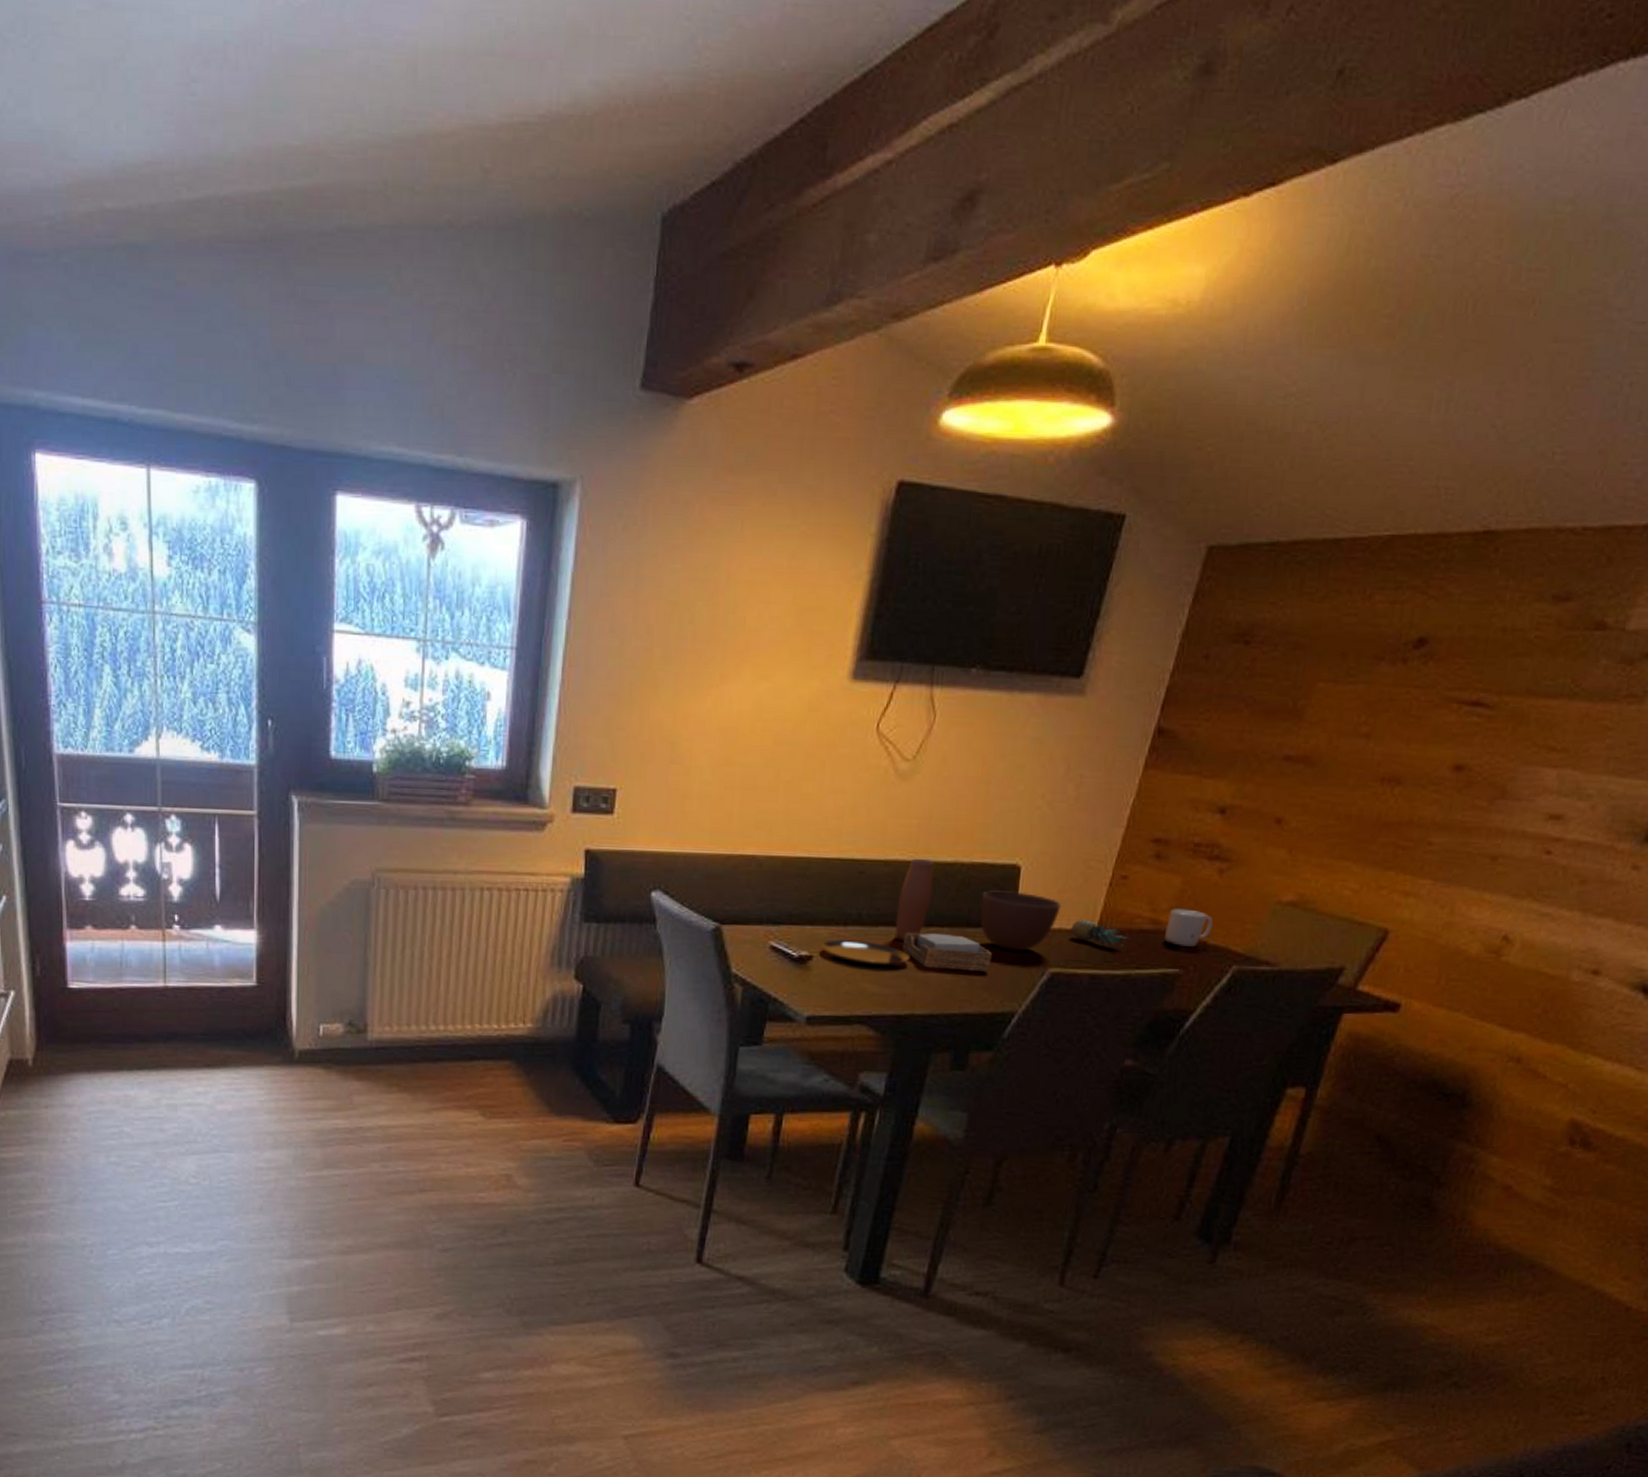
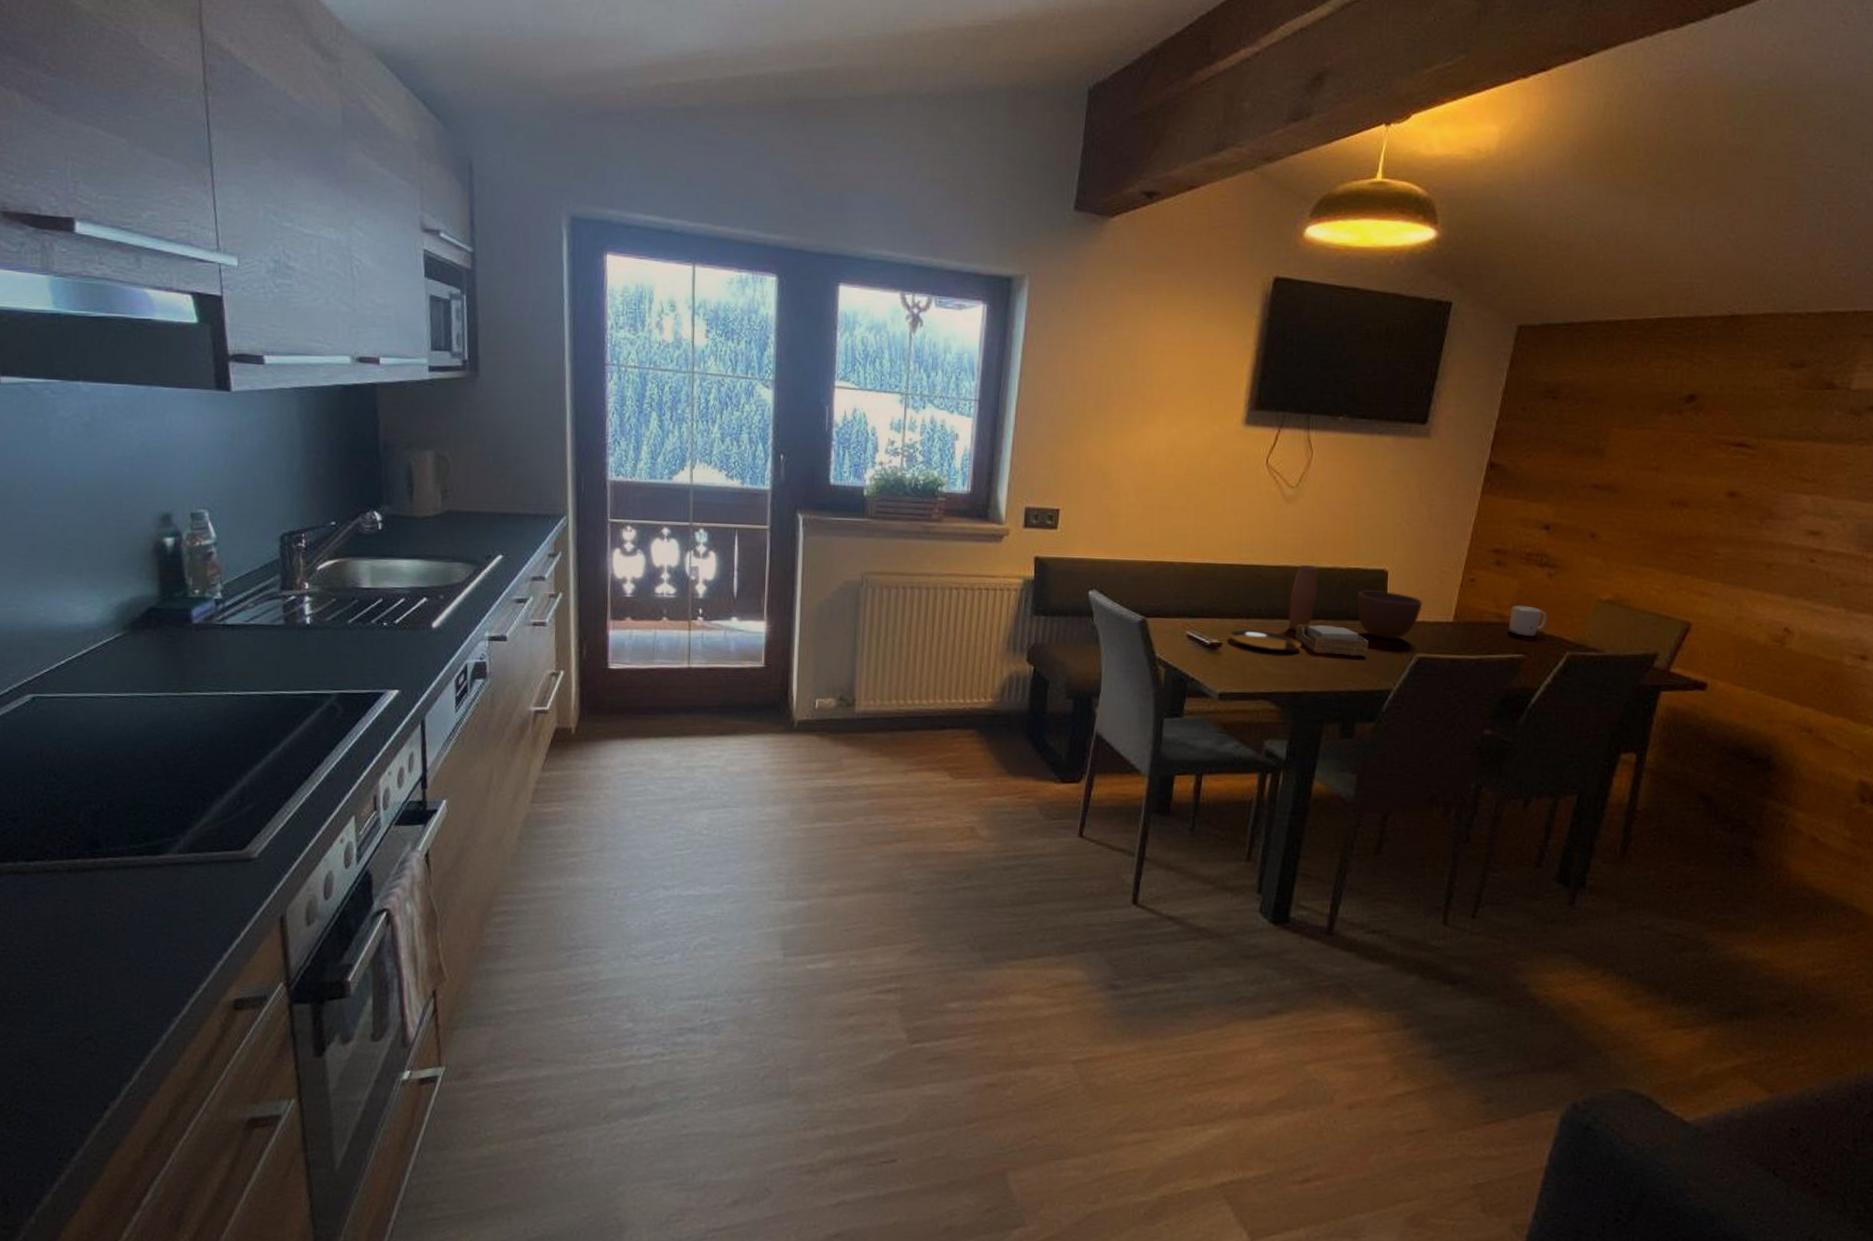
fruit: present [1070,919,1130,949] -> none [1432,613,1480,638]

